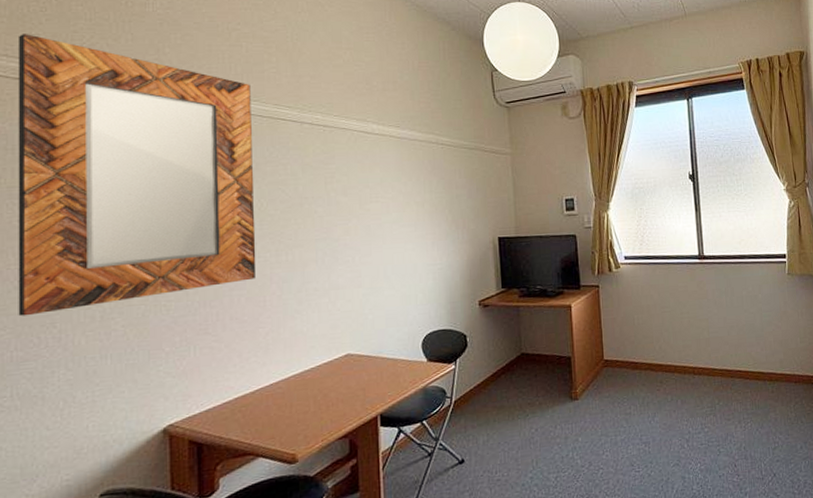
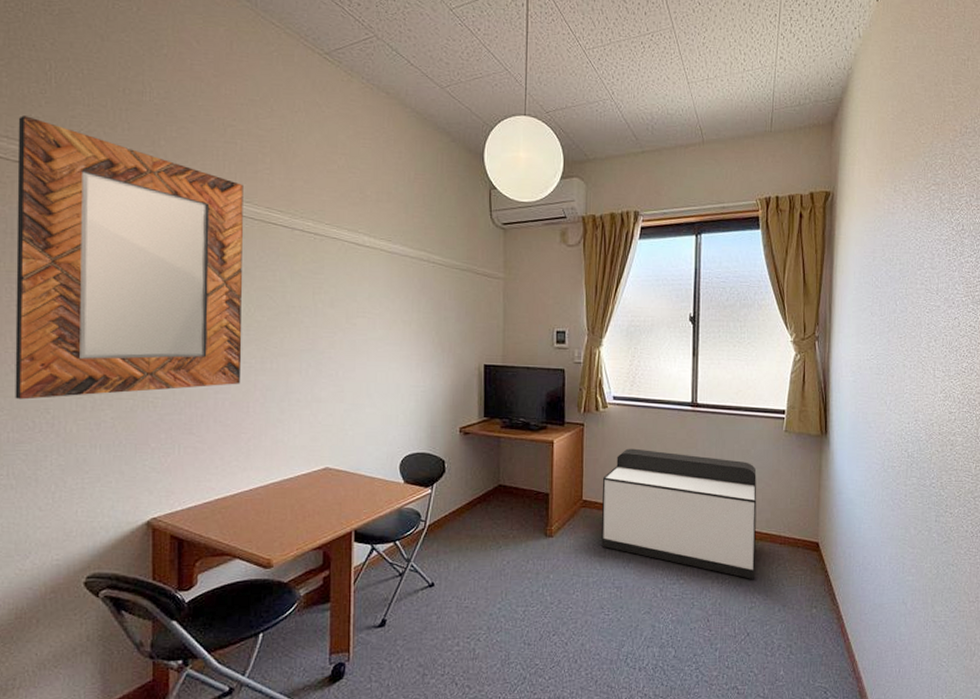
storage bench: none [621,304,776,421] -> present [601,448,757,580]

